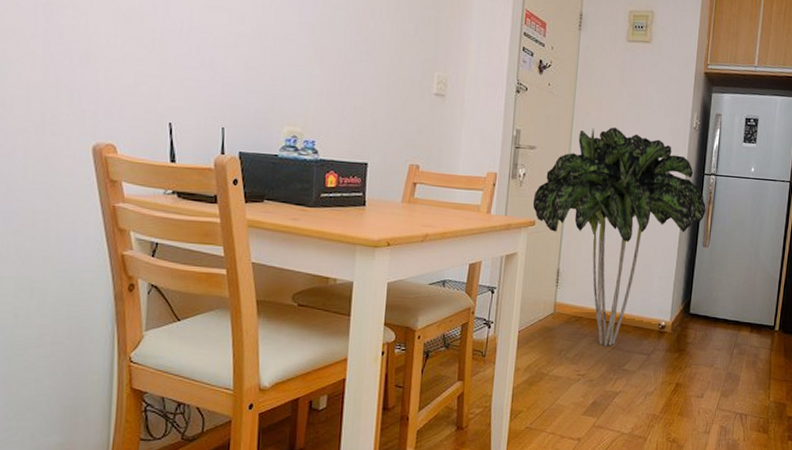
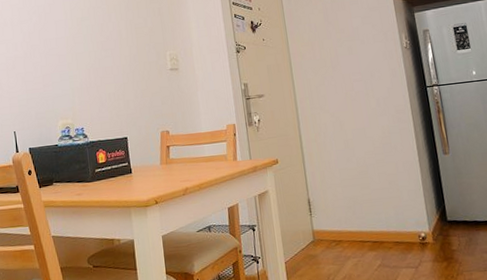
indoor plant: present [532,127,706,347] -> none [271,63,438,266]

